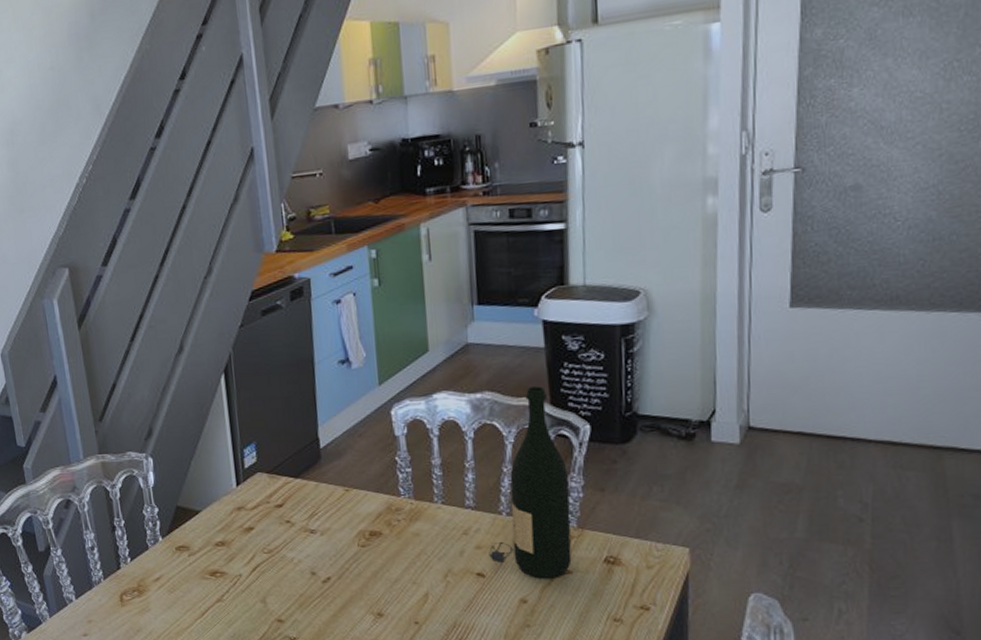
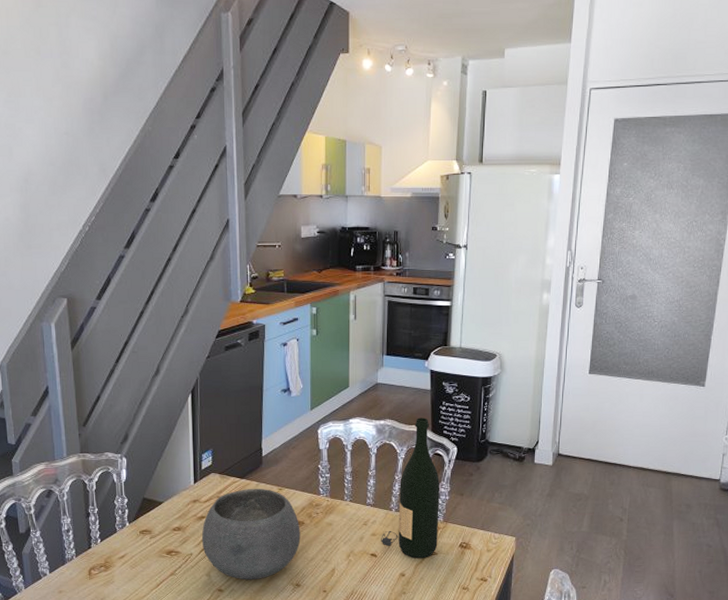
bowl: none [251,490,379,608] -> present [201,489,301,580]

